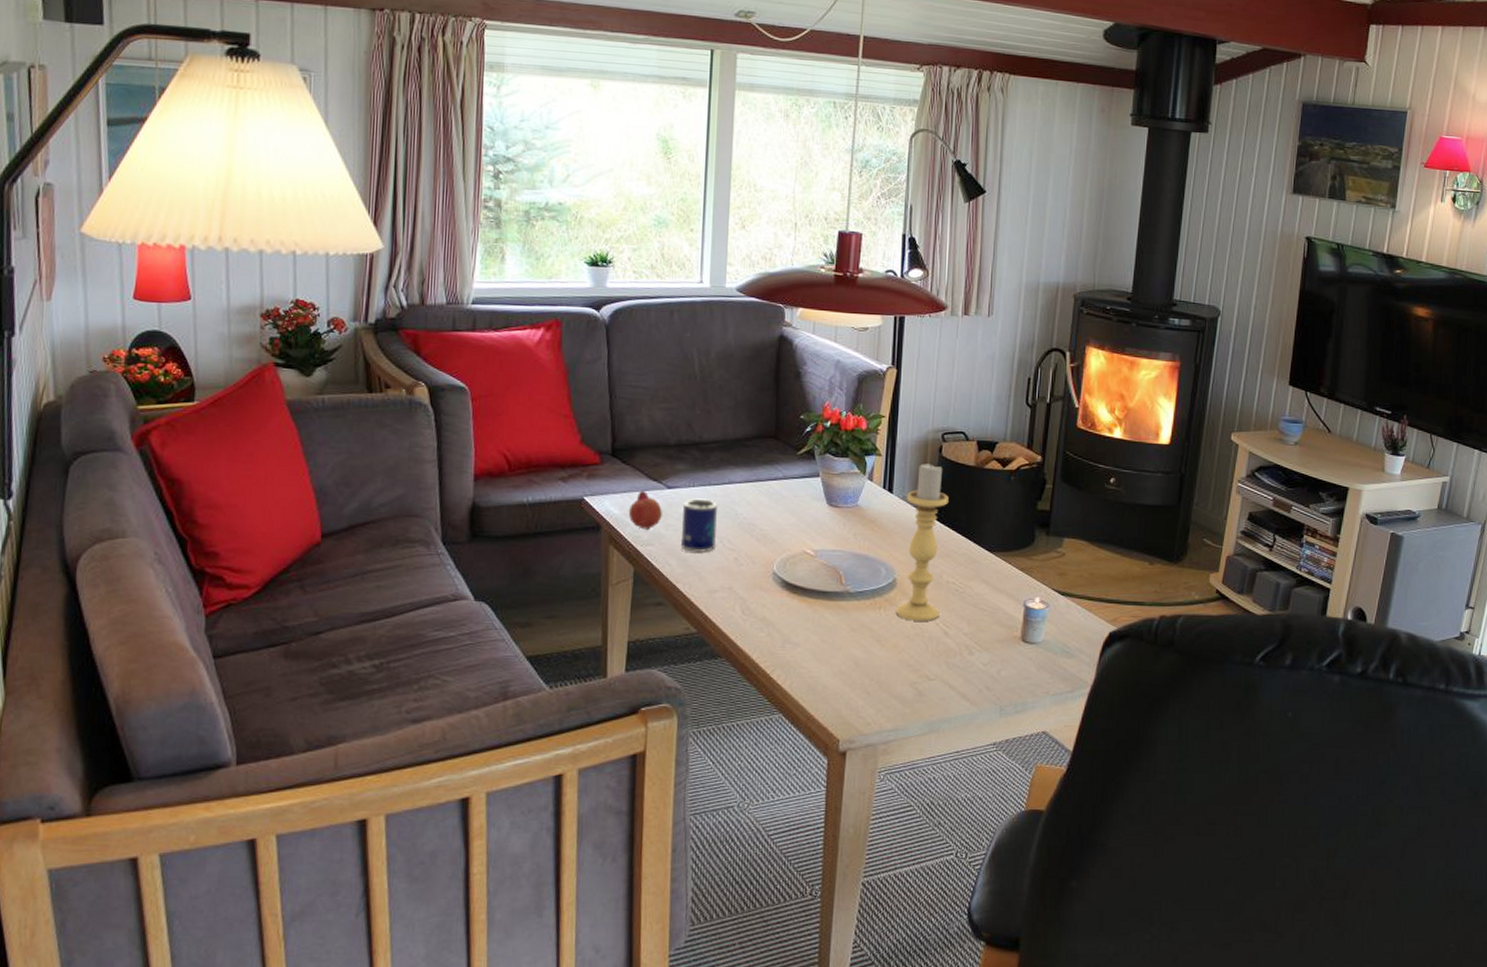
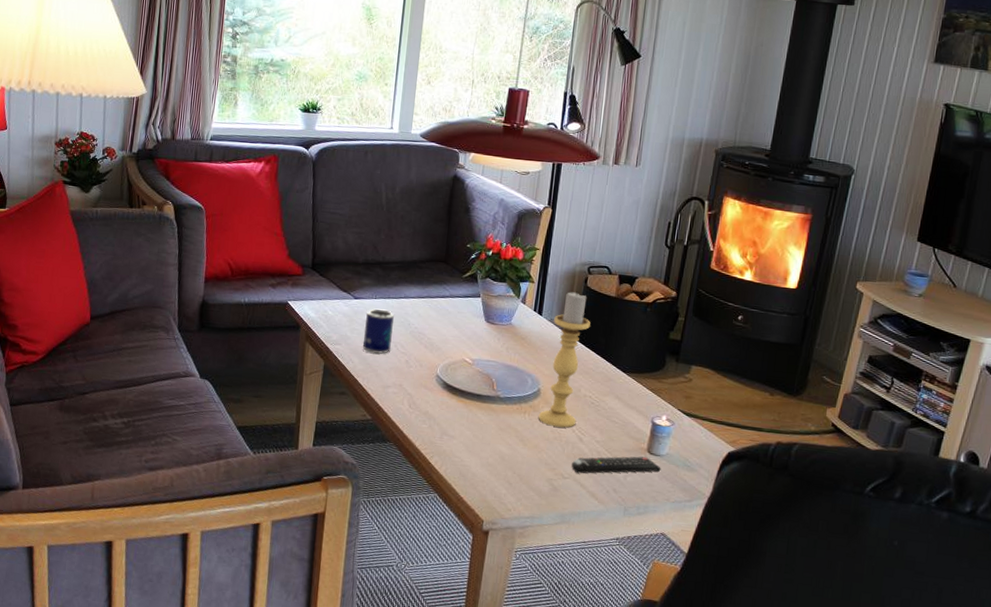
fruit: present [628,491,662,530] -> none [322,299,350,332]
remote control: none [937,645,1038,673] -> present [571,456,661,474]

